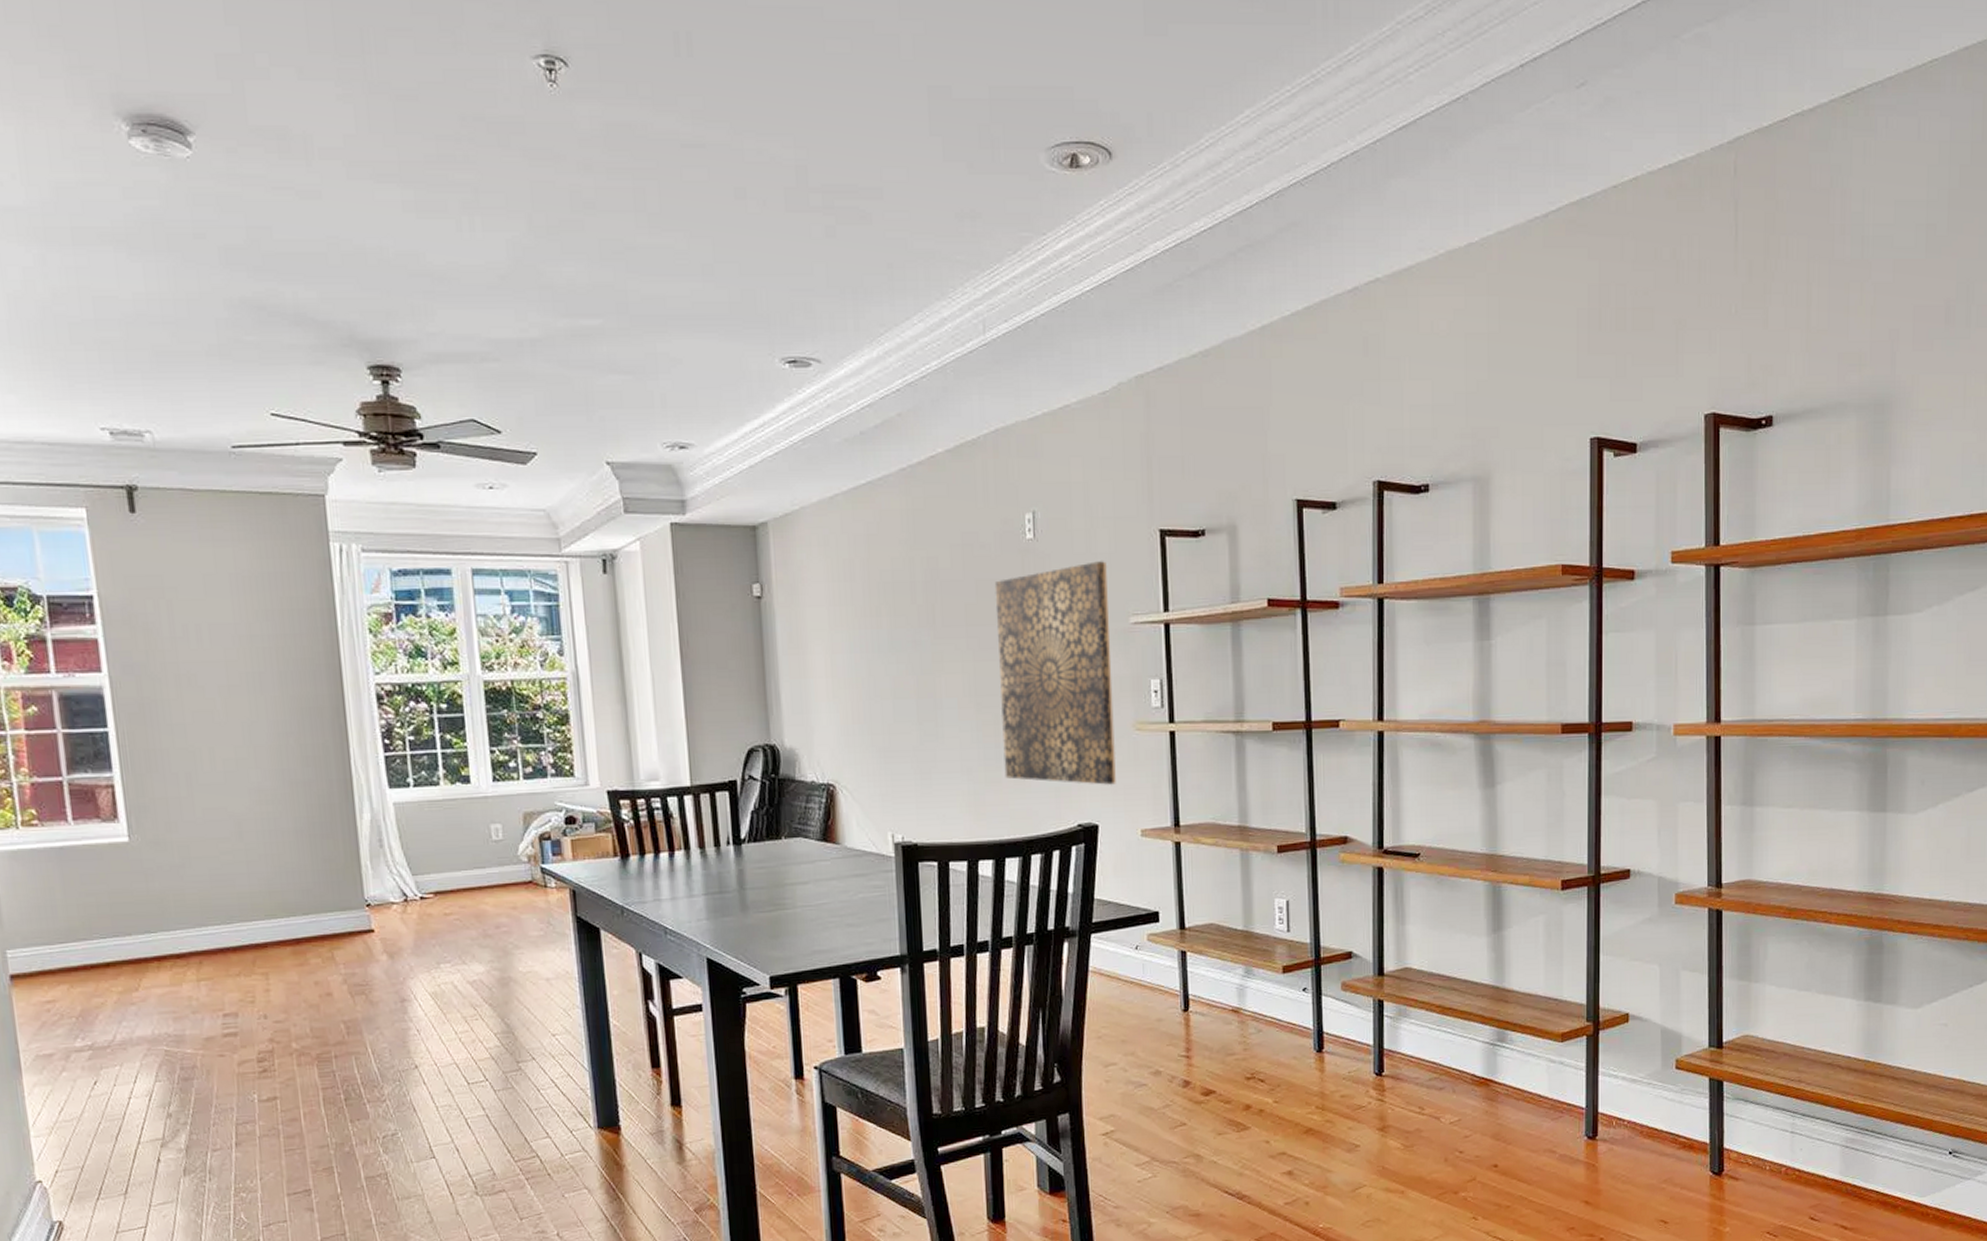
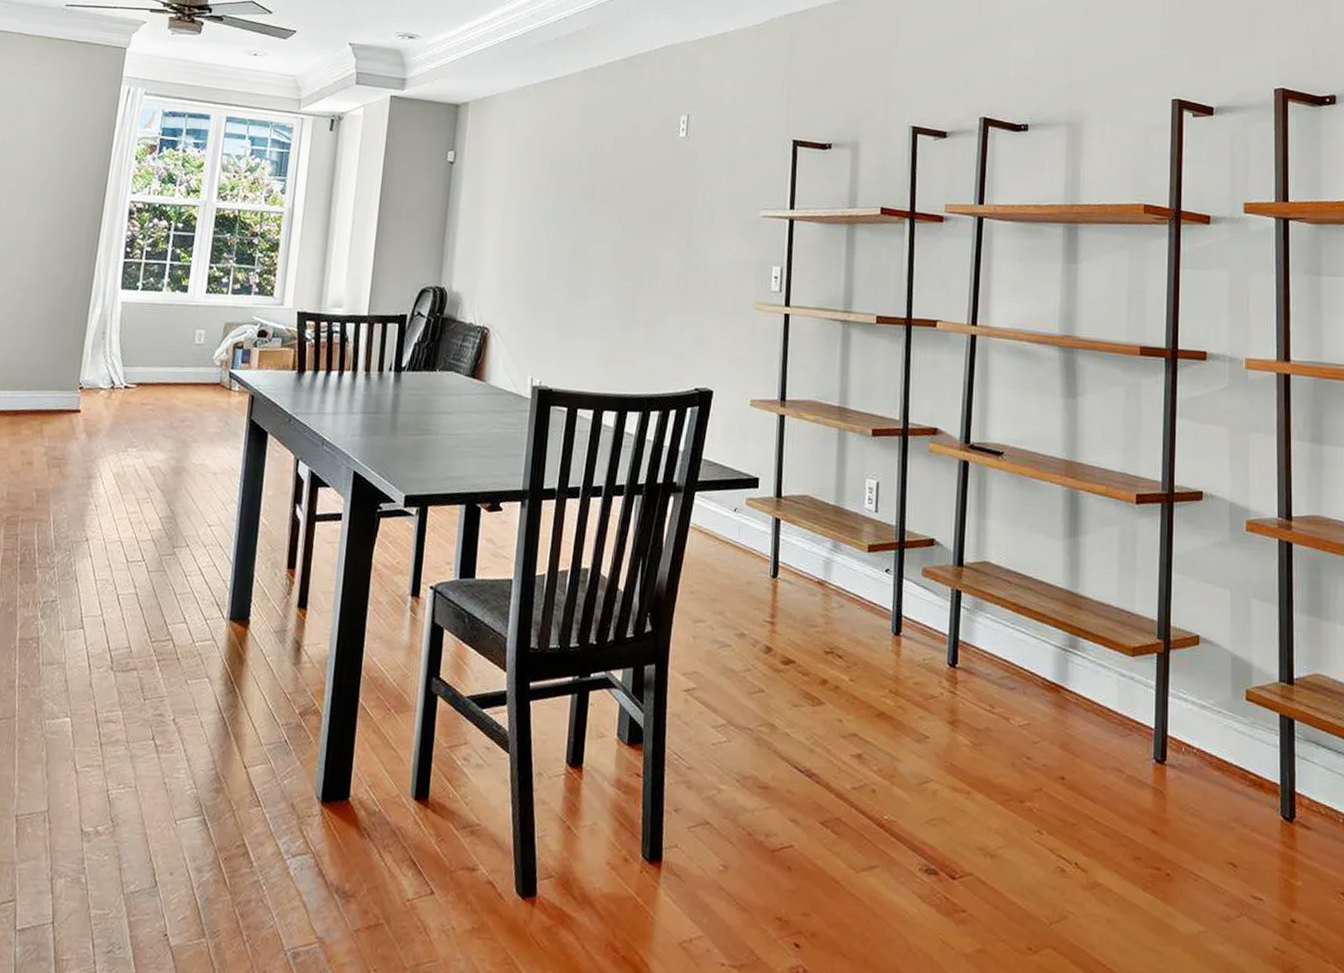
wall art: present [994,561,1116,785] -> none [636,161,746,356]

